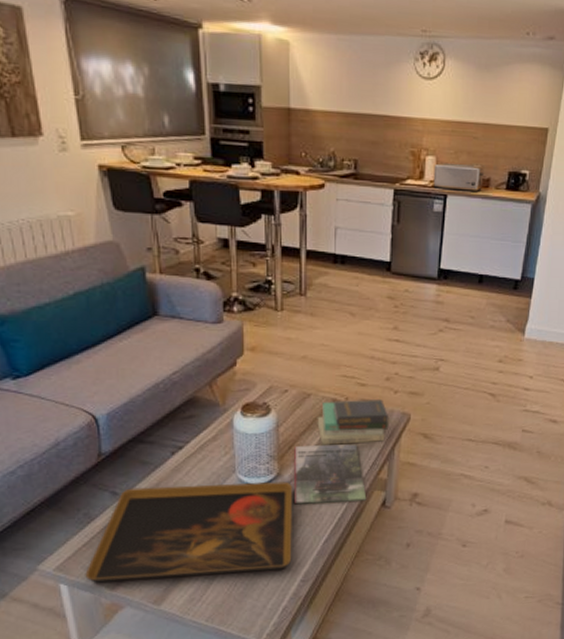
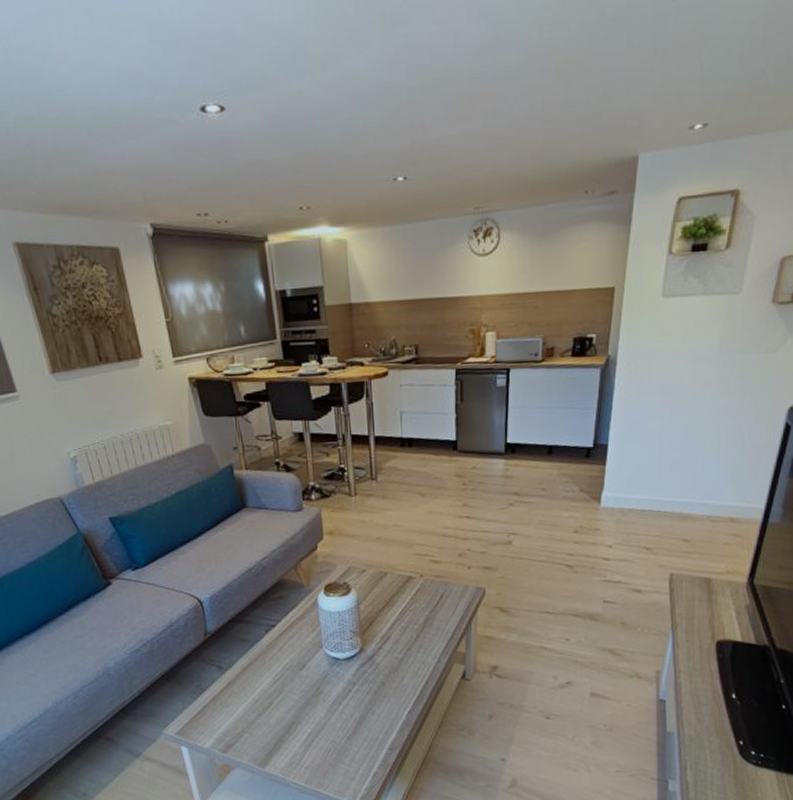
decorative tray: present [85,481,293,584] -> none [201,656,379,747]
magazine: present [294,444,367,505] -> none [375,619,447,677]
books: present [317,399,388,445] -> none [394,575,464,621]

